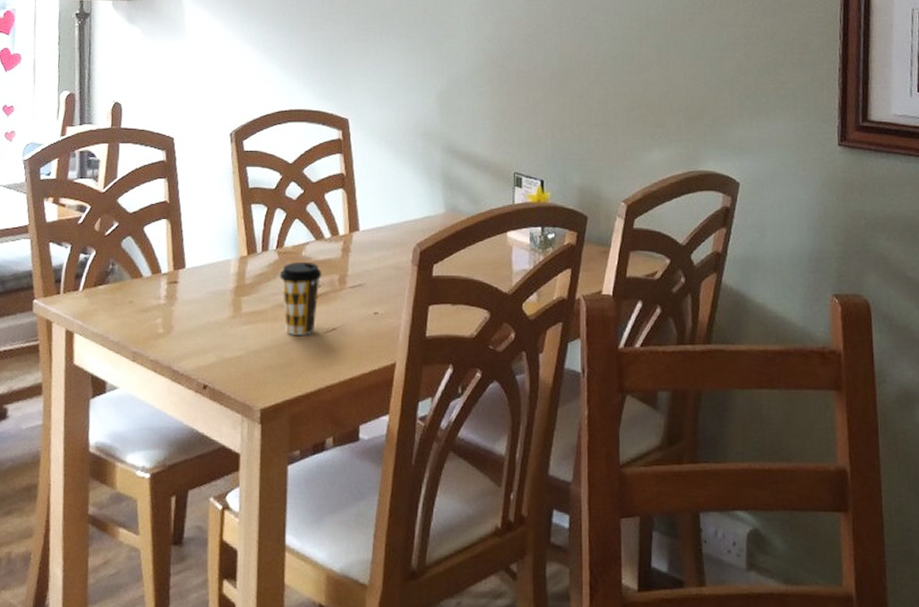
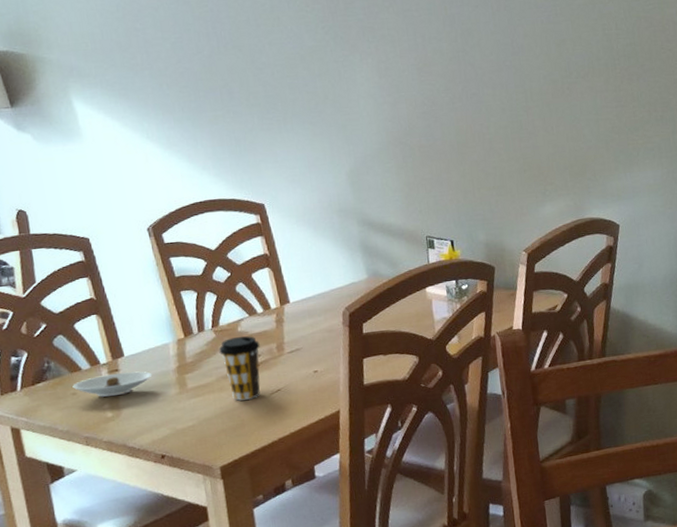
saucer: none [131,285,209,310] -> present [72,371,152,397]

